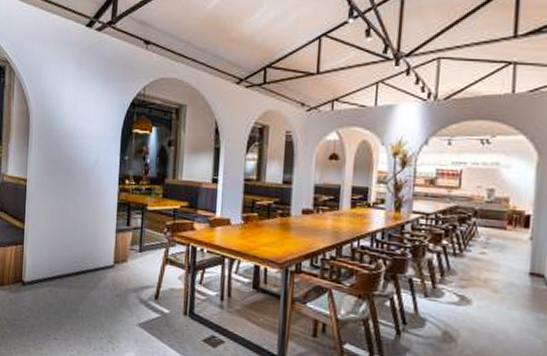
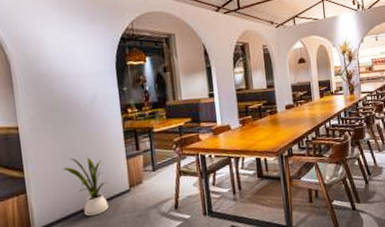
house plant: none [57,219,95,284] -> present [63,157,109,217]

